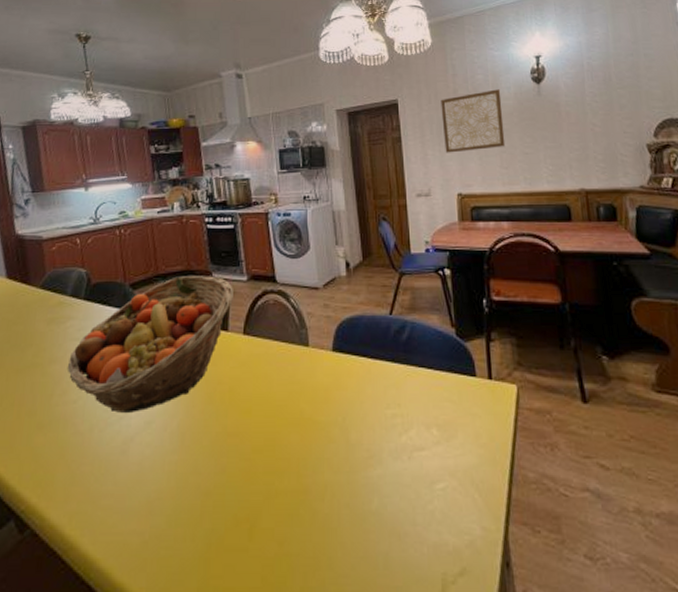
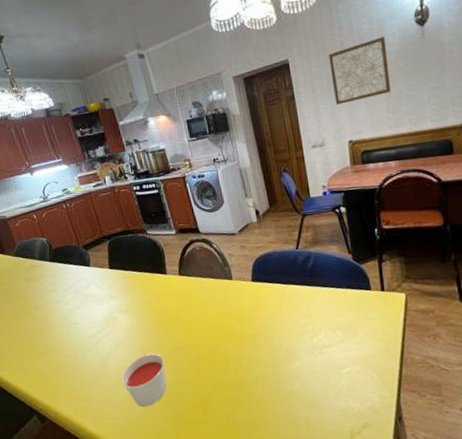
fruit basket: present [67,276,233,413] -> none [48,233,167,340]
candle: none [144,438,206,520] -> present [121,353,167,407]

